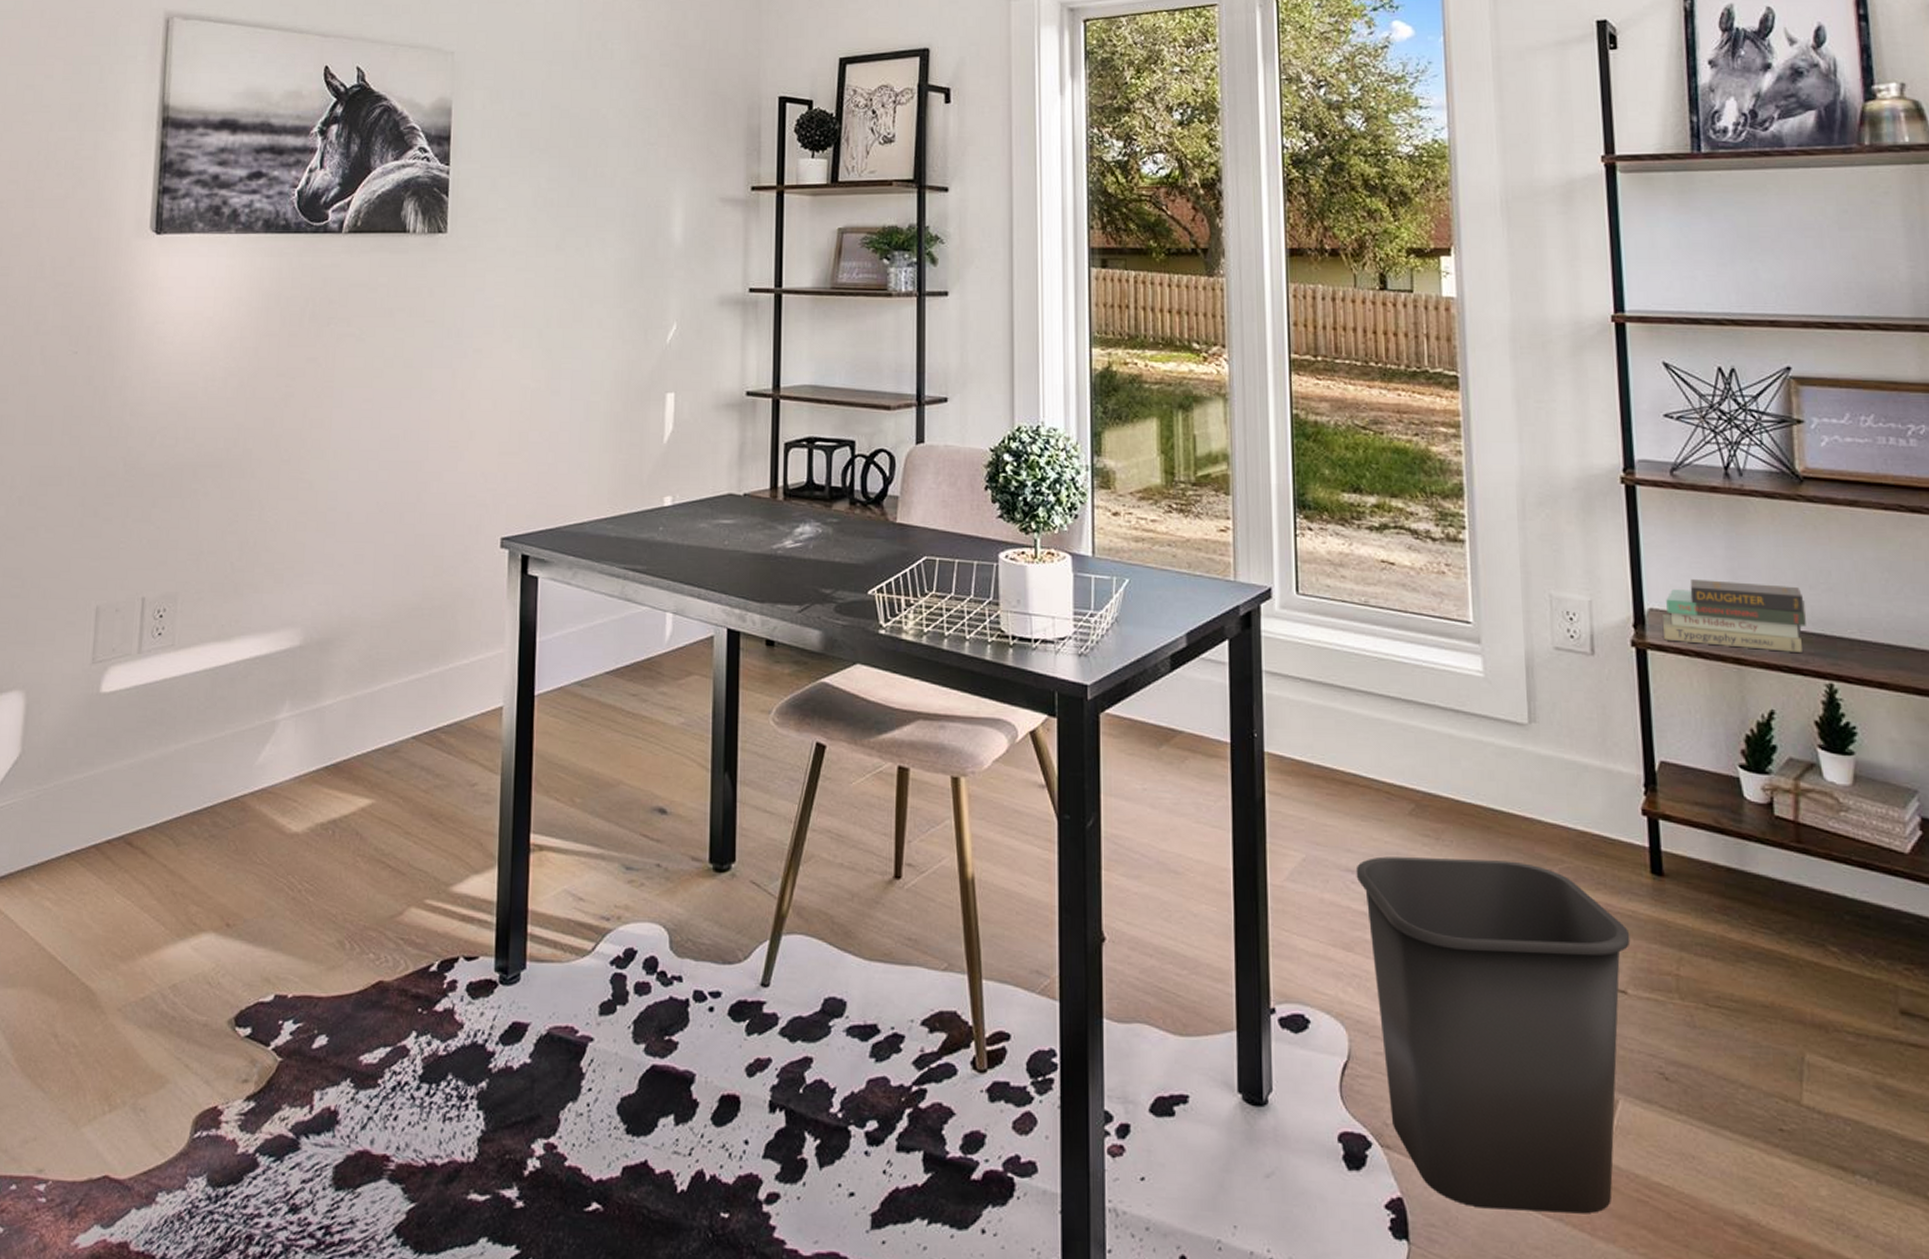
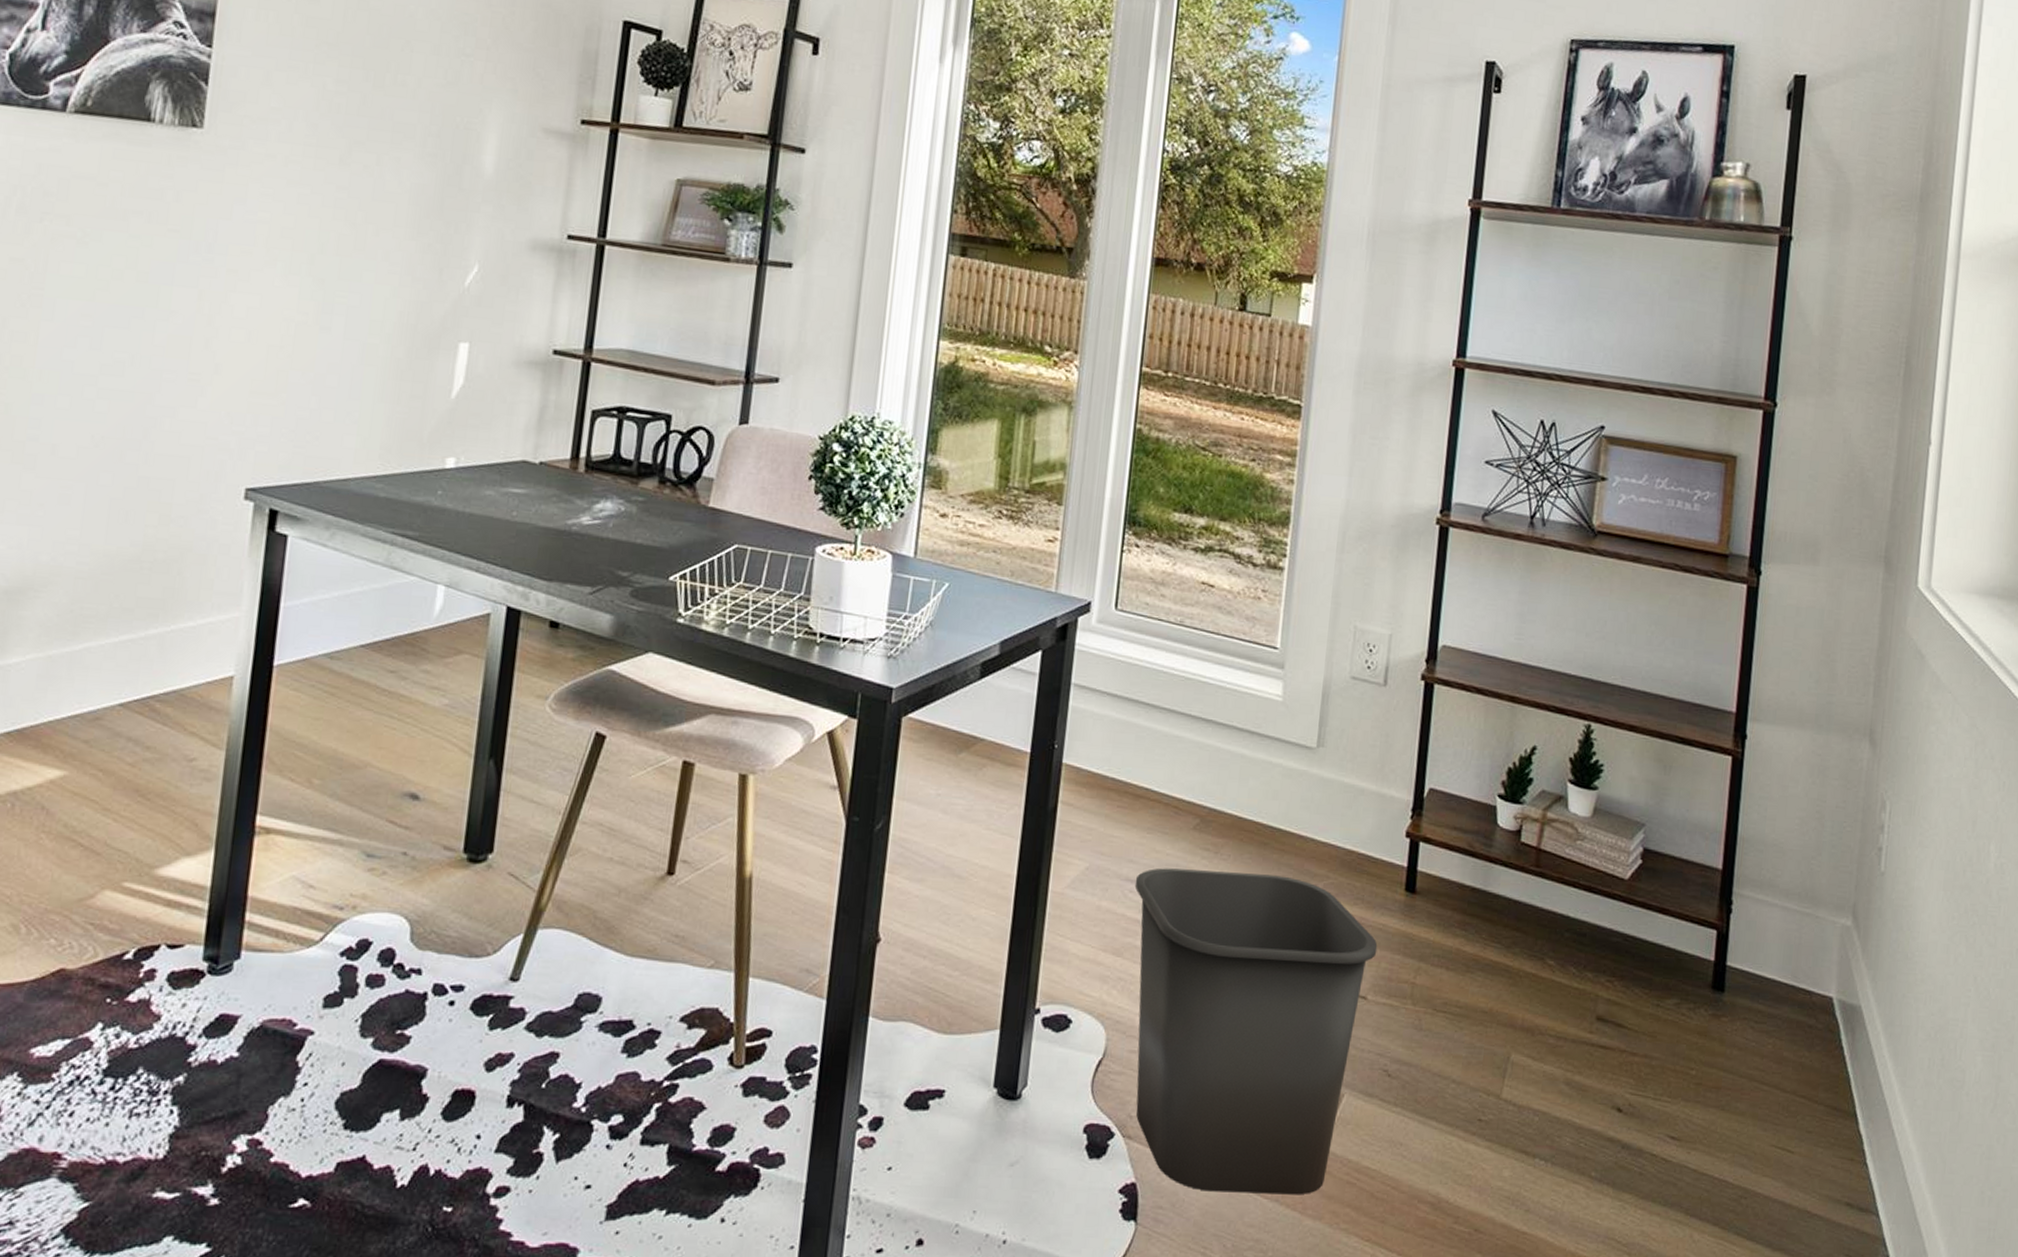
books: present [1663,578,1807,654] -> none [1451,619,1581,695]

